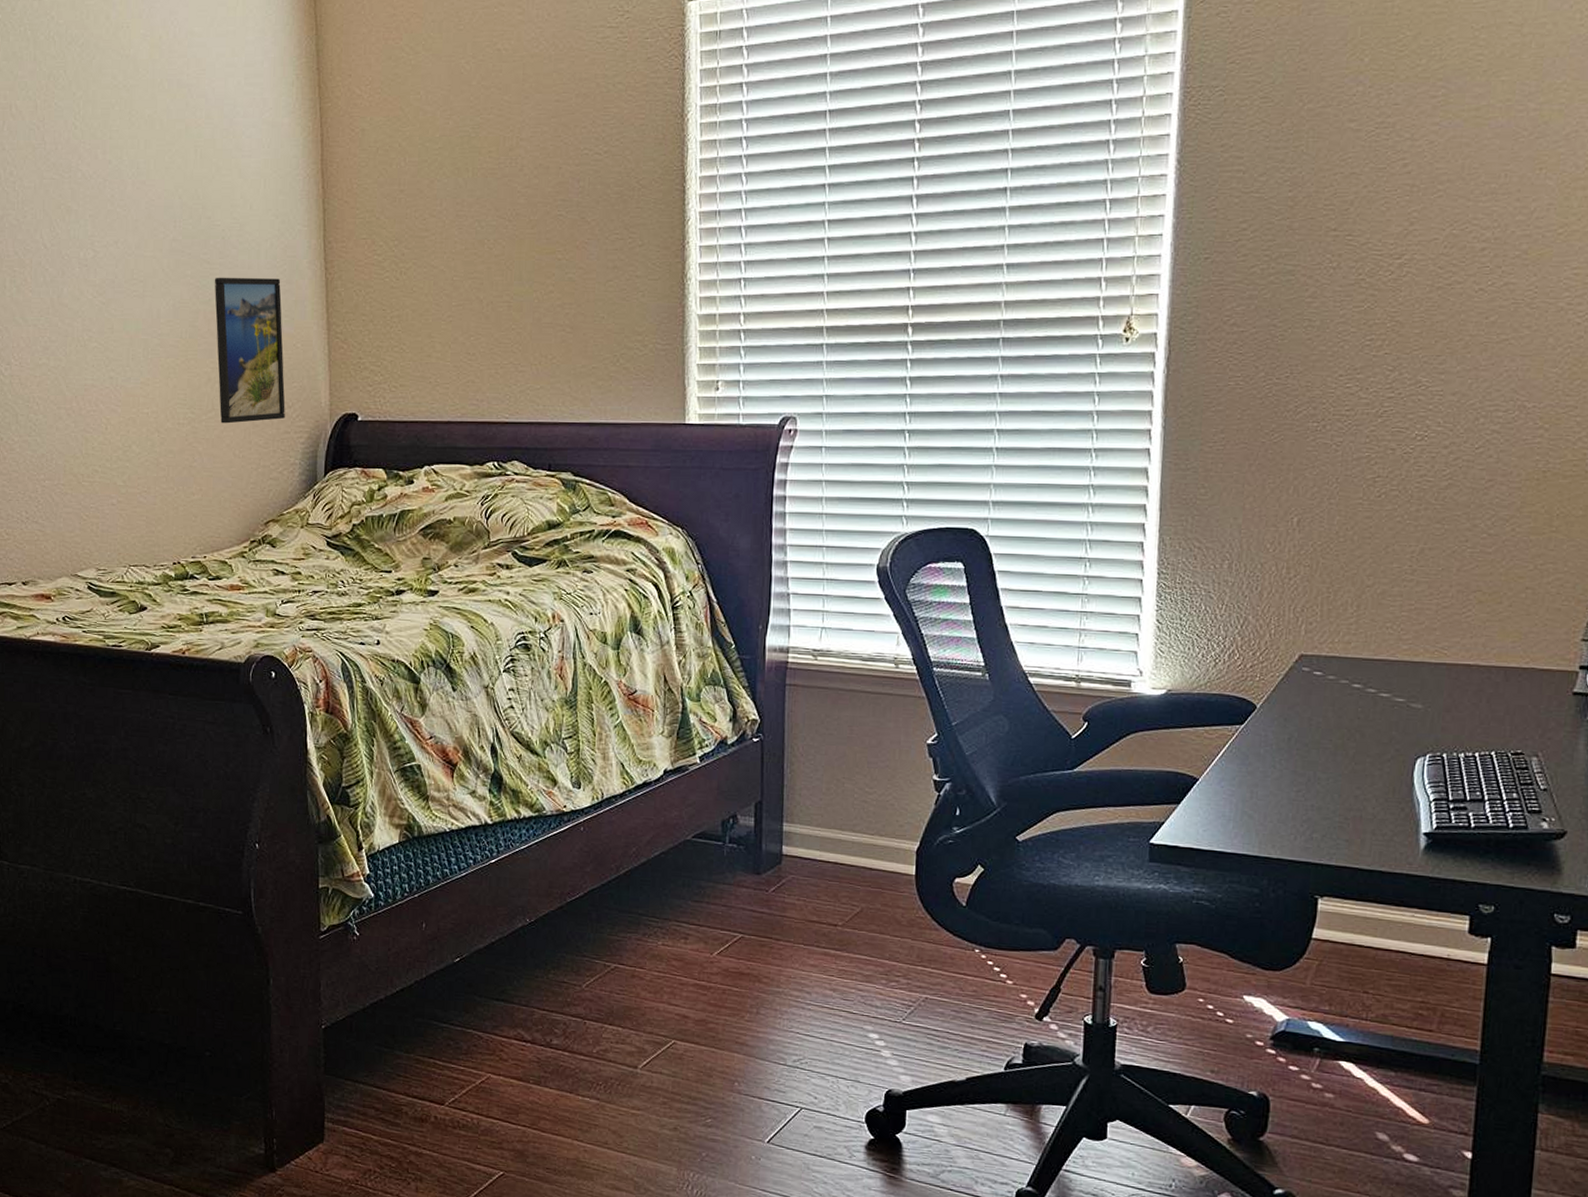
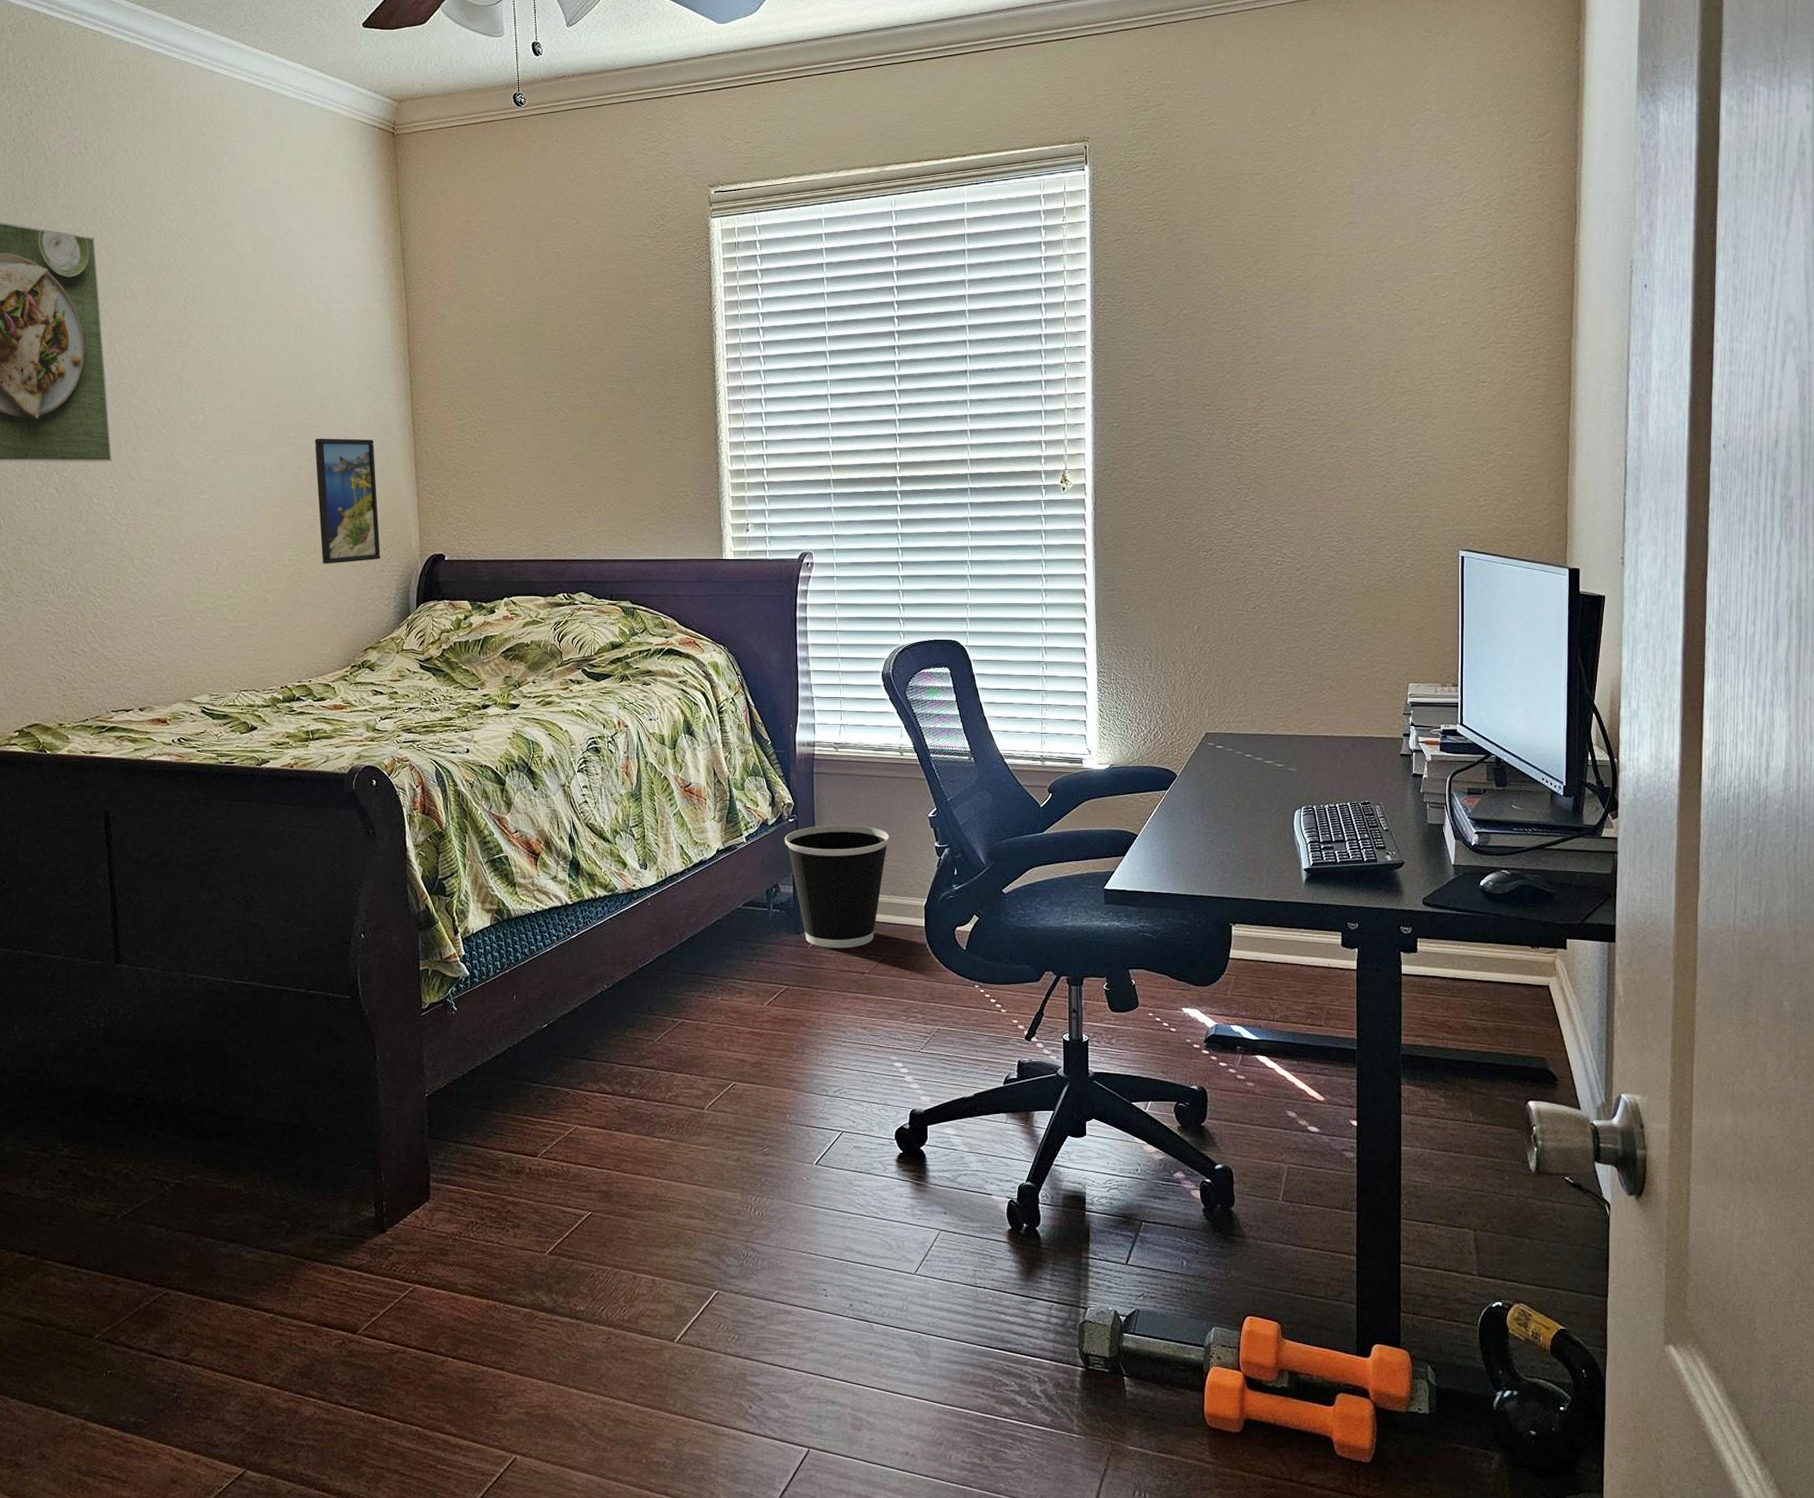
wastebasket: none [746,747,878,895] -> present [784,825,891,948]

